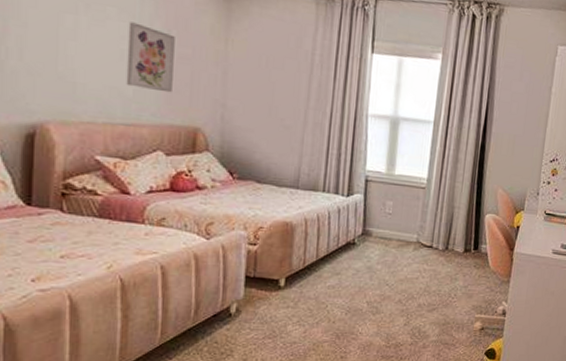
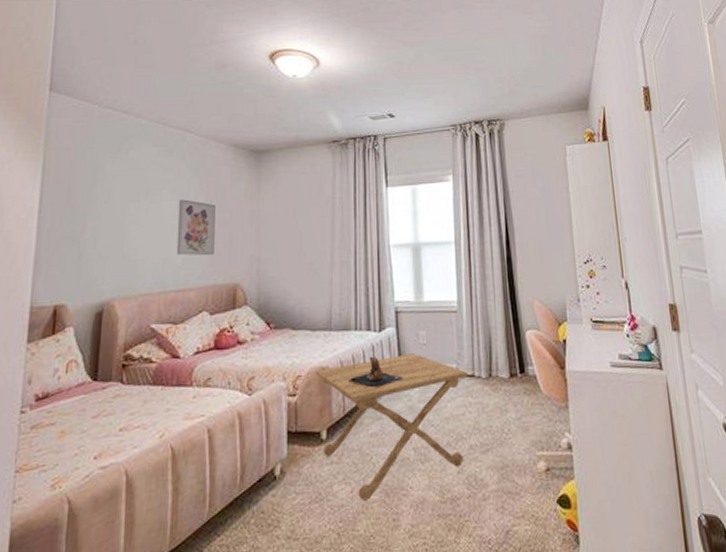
side table: none [279,220,427,340] -> present [316,353,468,501]
teddy bear: none [311,218,365,247] -> present [349,356,403,388]

